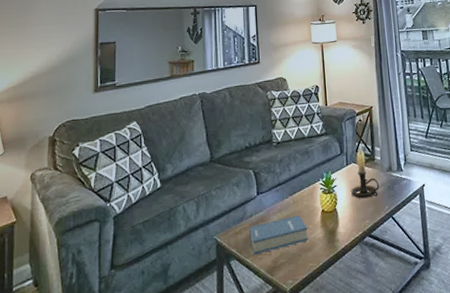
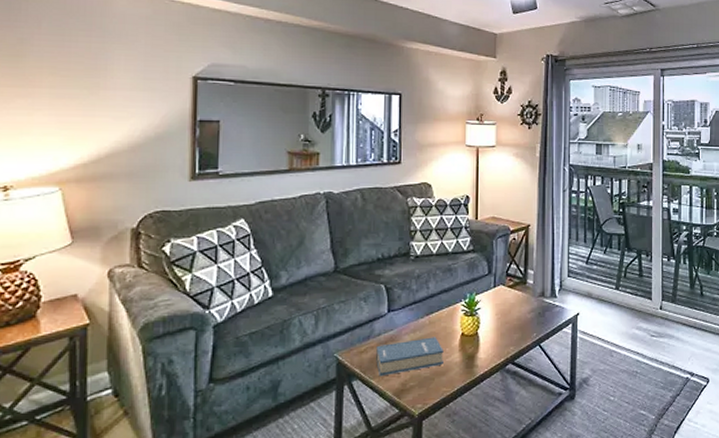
candle holder: present [351,145,380,199] -> none [496,266,529,324]

